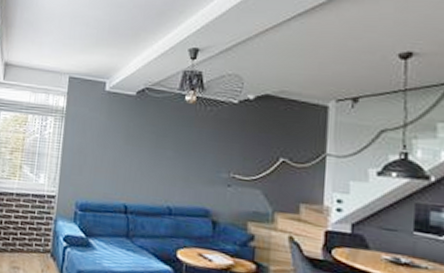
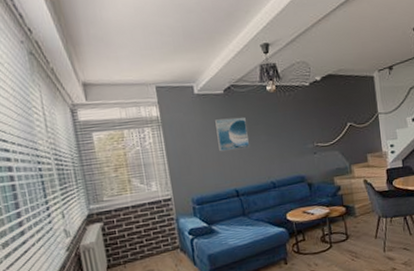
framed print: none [117,122,154,160] -> present [215,117,249,152]

